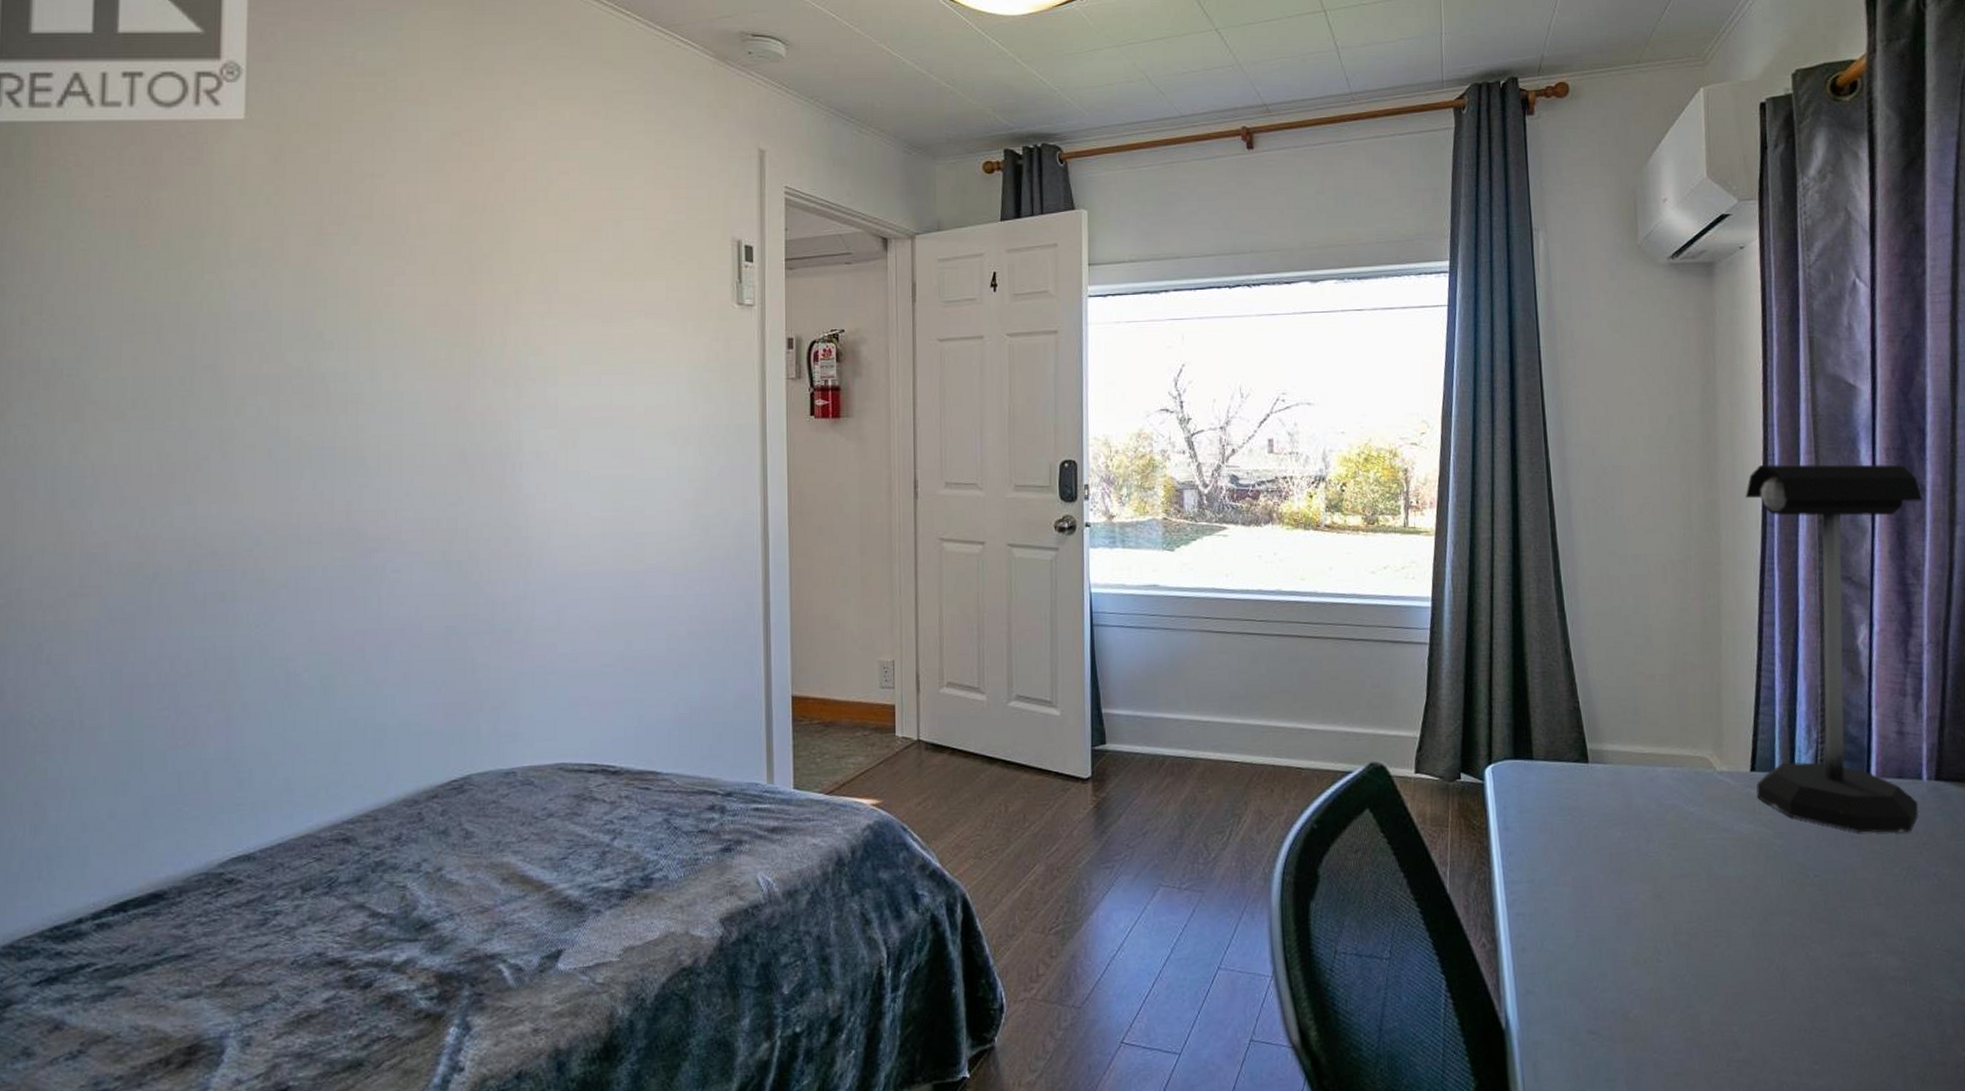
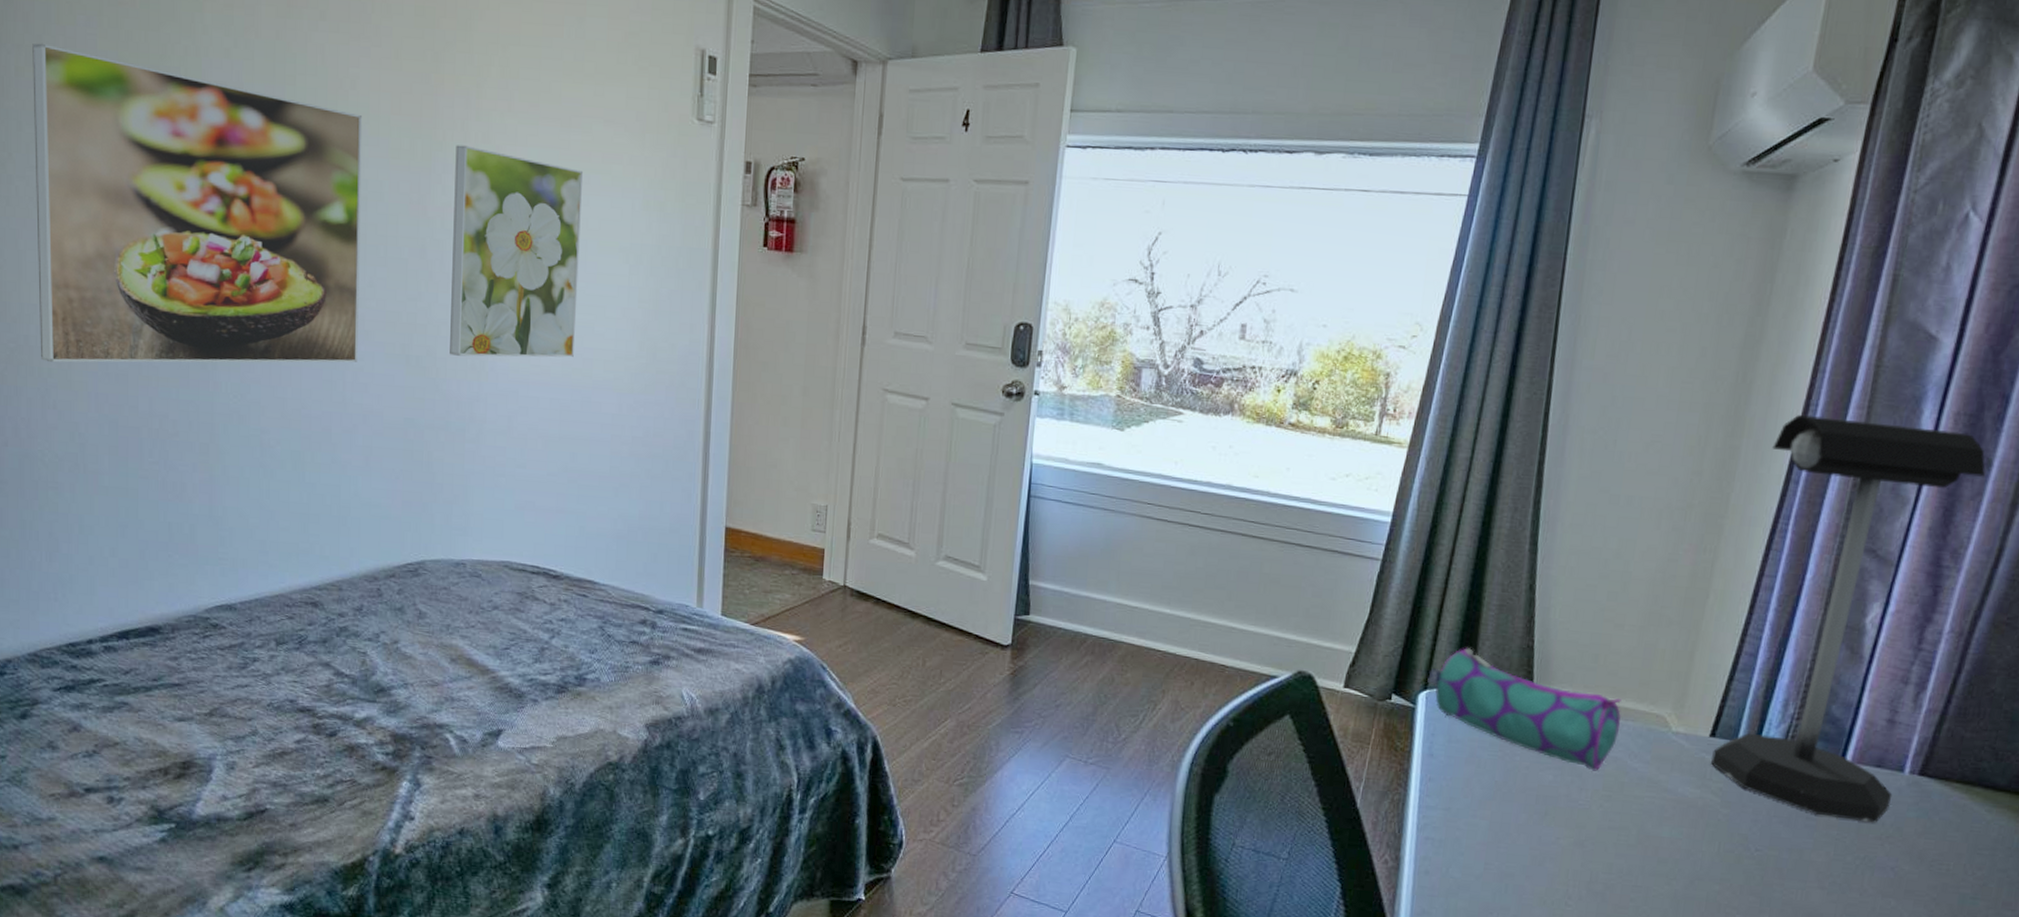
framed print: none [34,291,397,615] -> present [32,43,363,363]
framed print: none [493,349,626,556] -> present [450,145,583,358]
pencil case: none [1490,717,1672,821] -> present [1427,648,1622,771]

